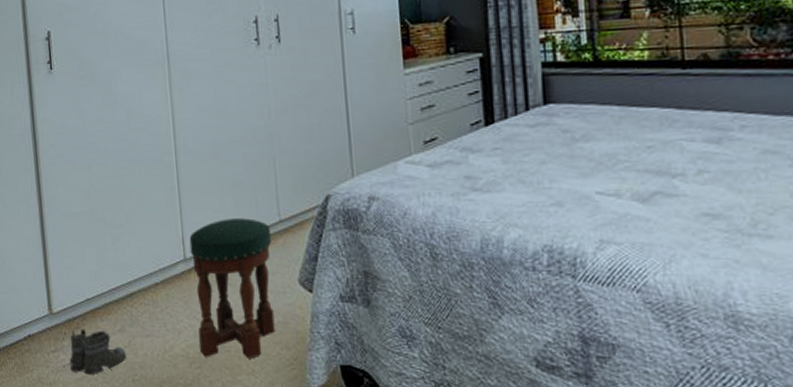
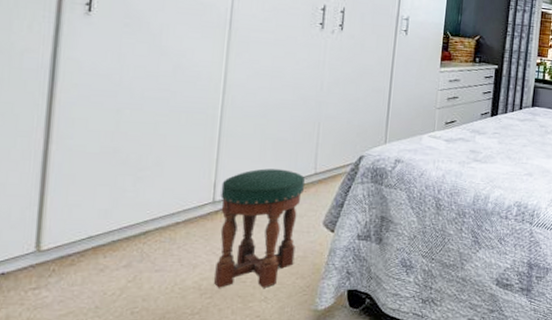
boots: present [67,328,127,375] -> none [50,265,129,311]

